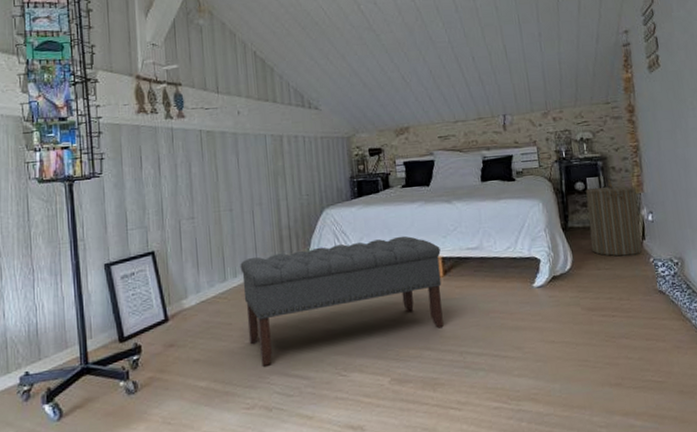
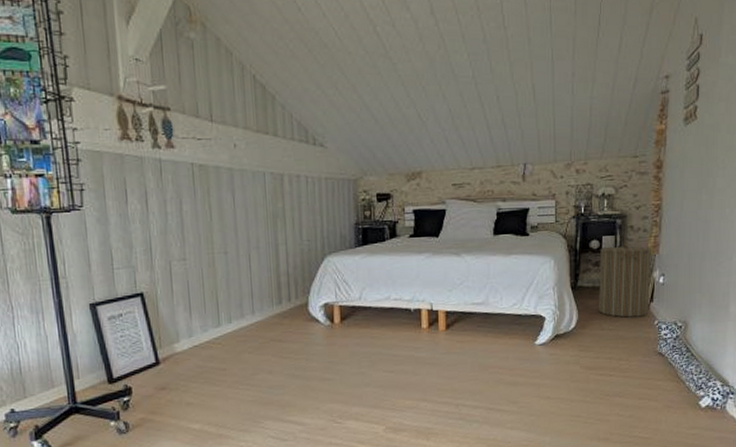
bench: present [240,235,444,366] -> none [235,287,445,412]

